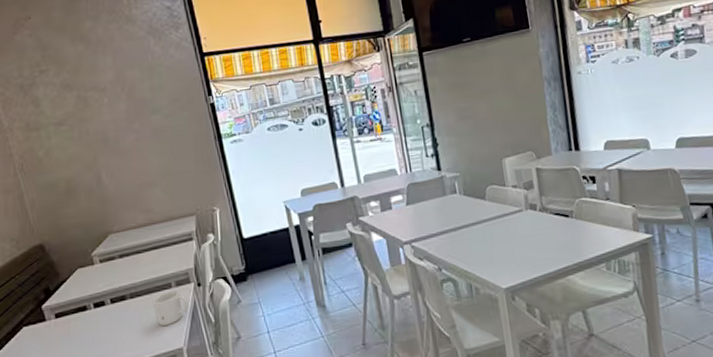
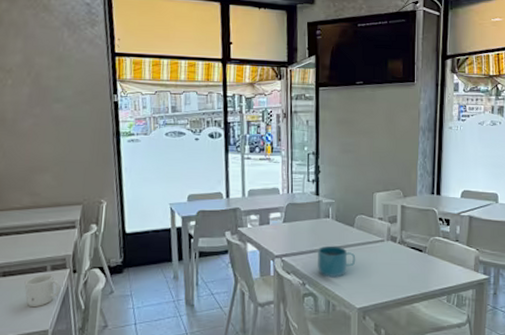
cup: none [448,223,494,258] -> present [317,245,356,277]

